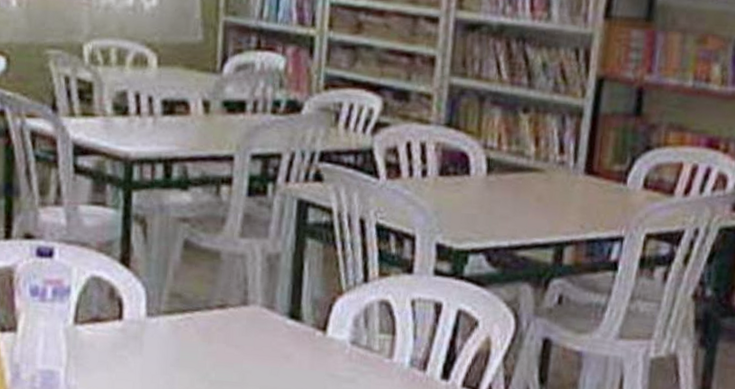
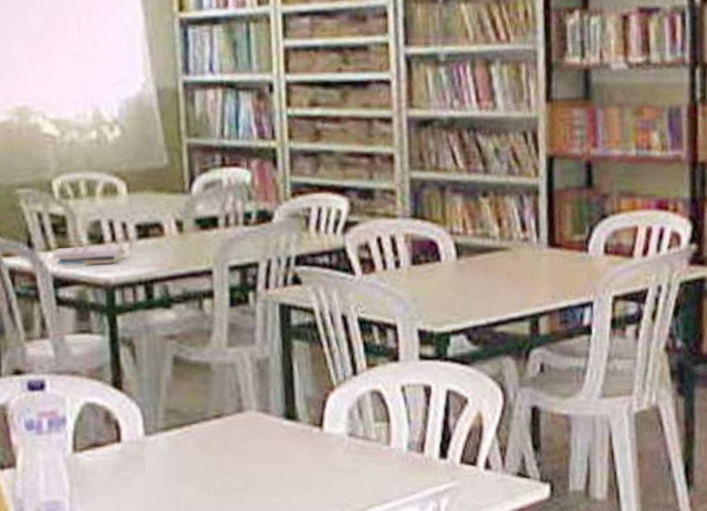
books: none [75,115,149,138] -> present [52,244,126,266]

